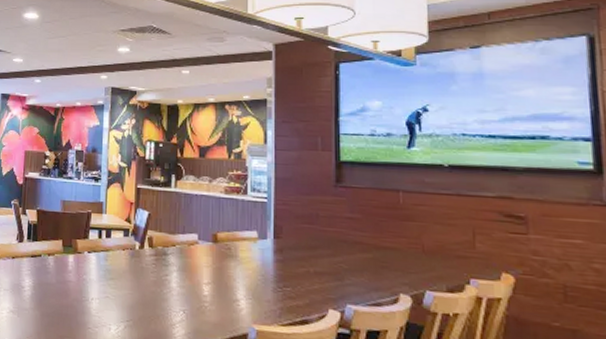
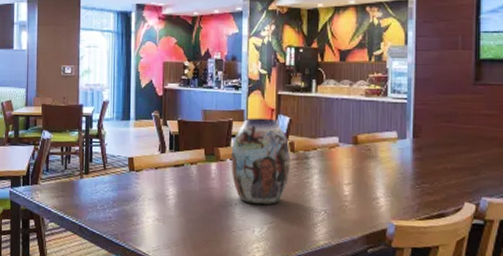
vase: none [88,210,149,302] -> present [231,118,290,206]

